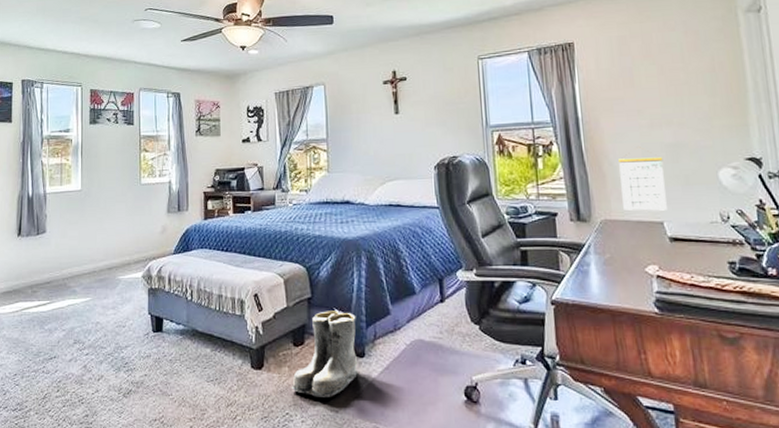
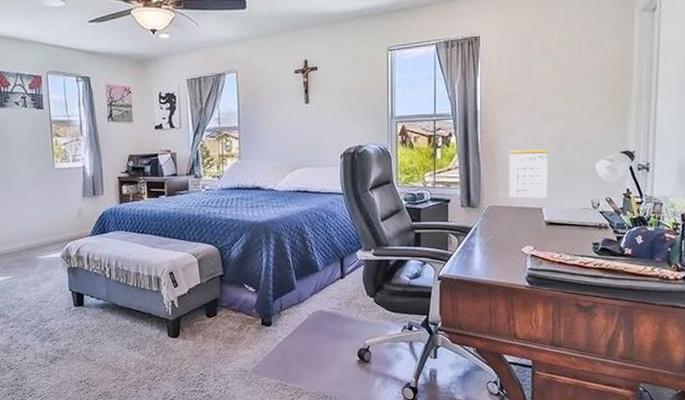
boots: present [291,310,360,397] -> none [205,286,267,360]

